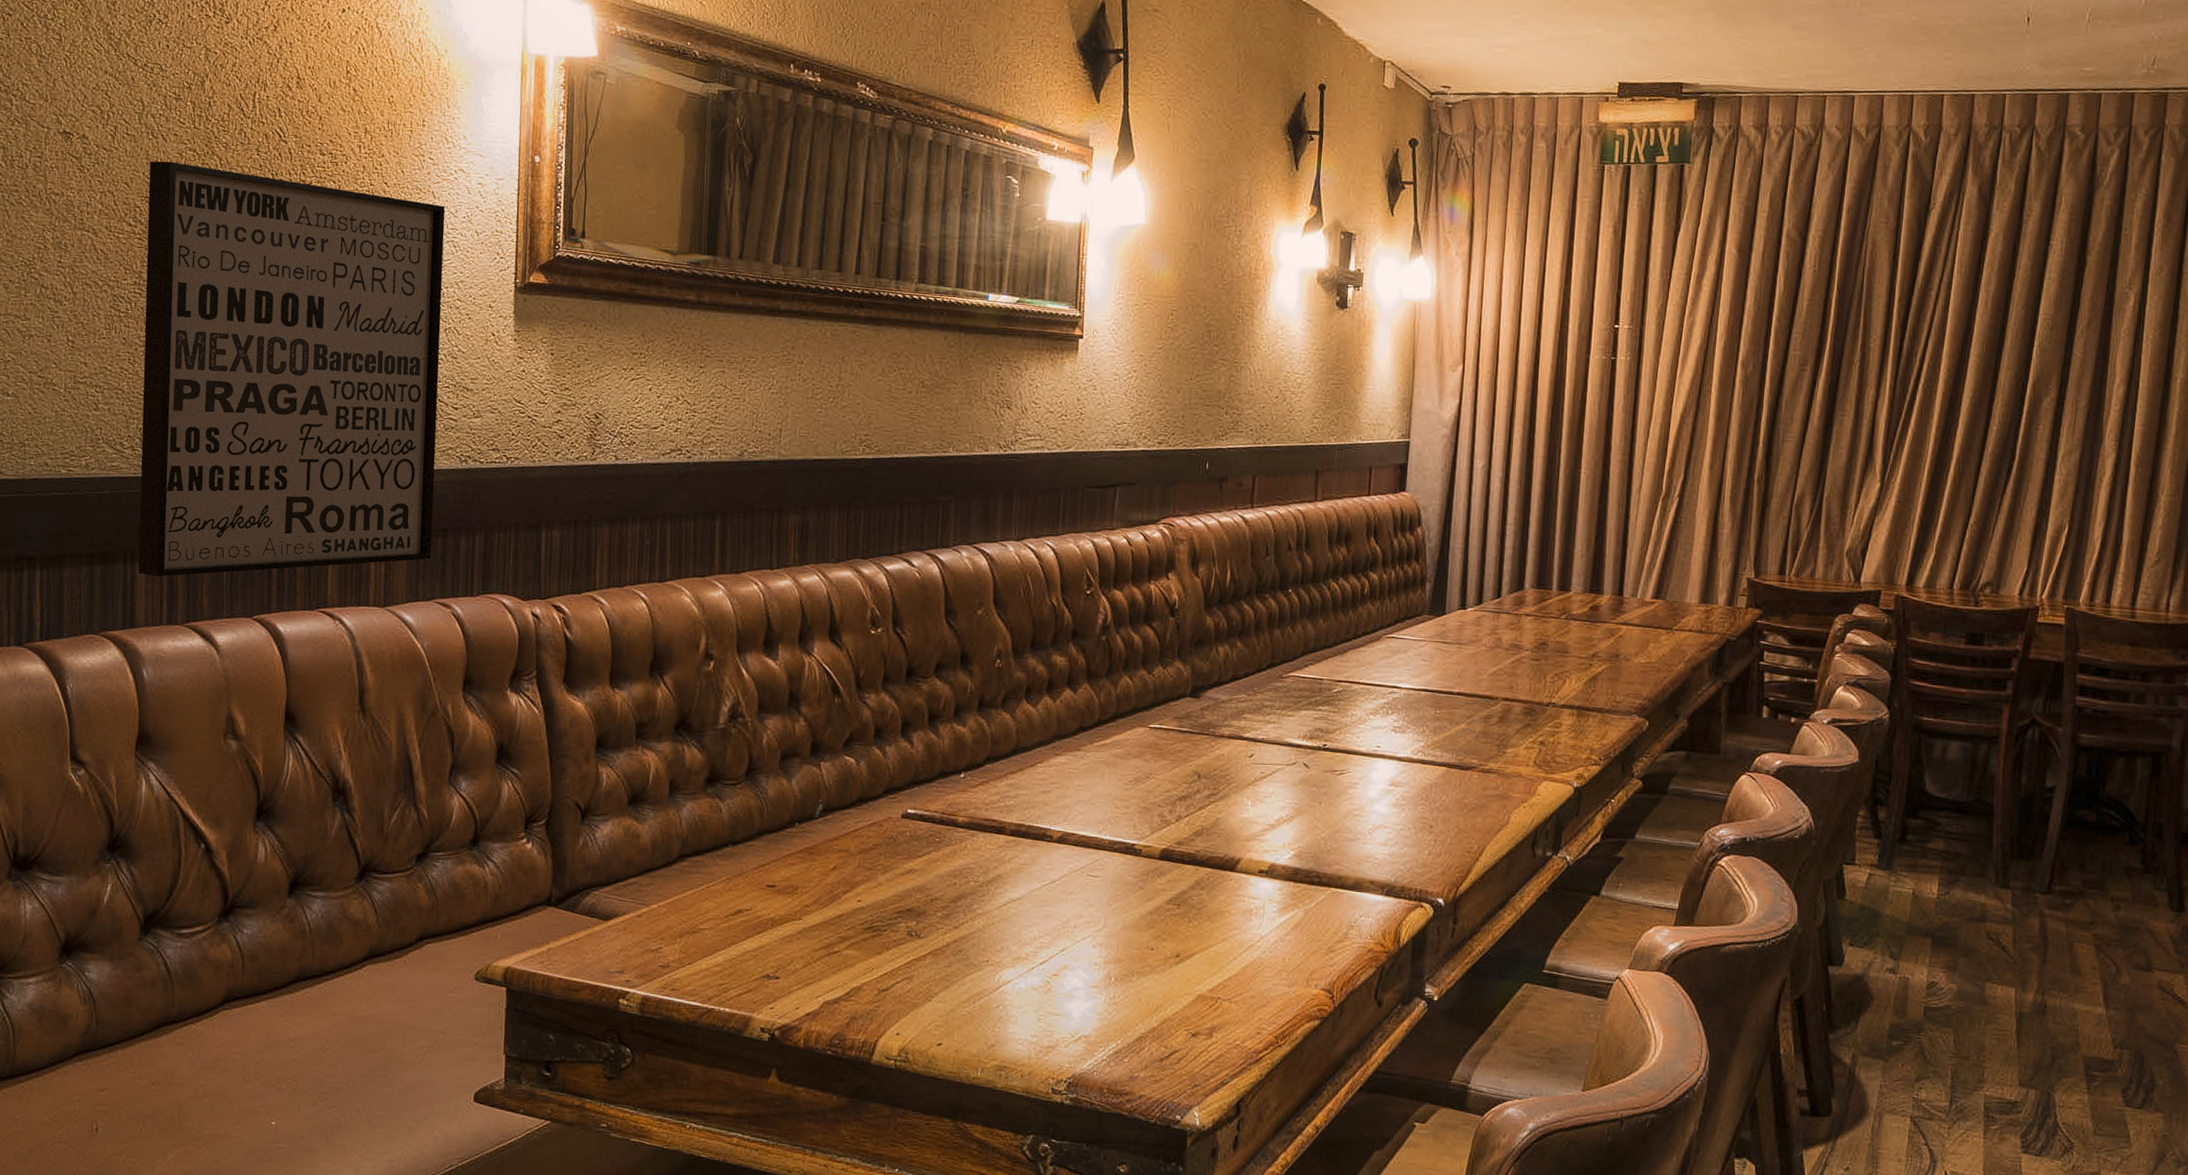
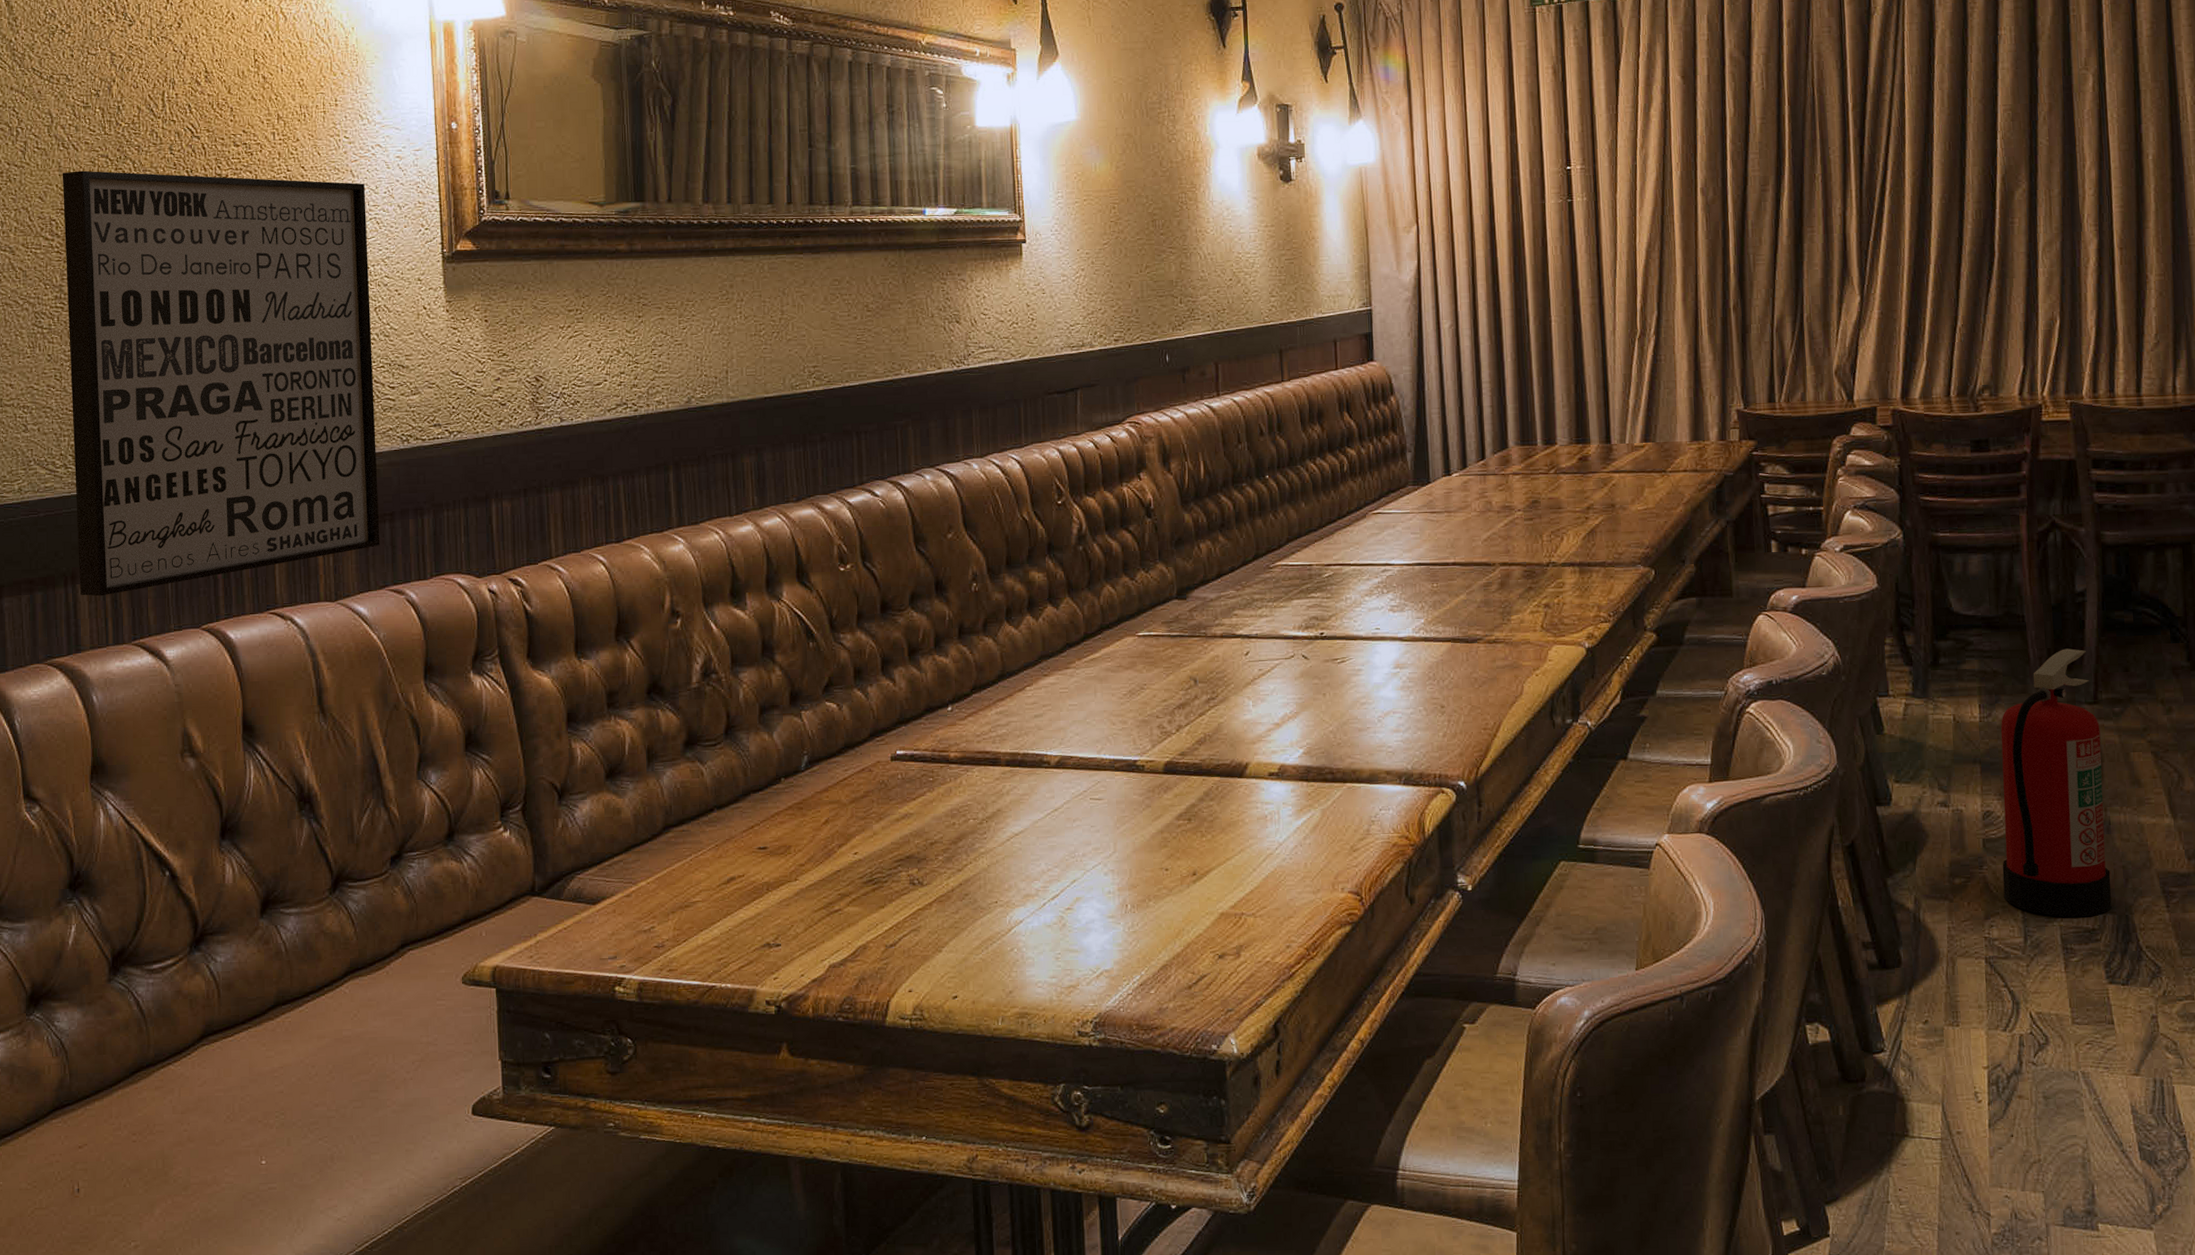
fire extinguisher: none [1936,839,2050,1090] -> present [2000,648,2112,918]

